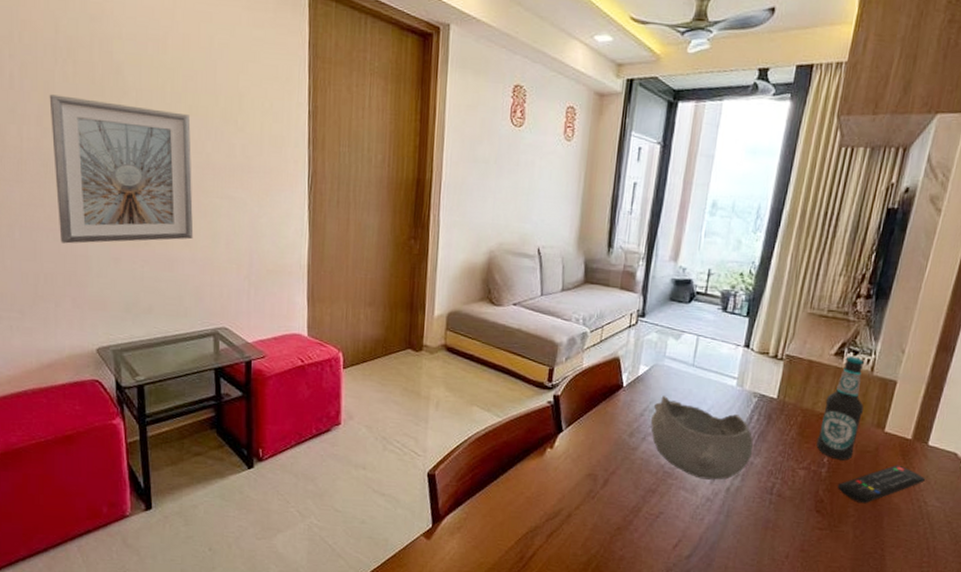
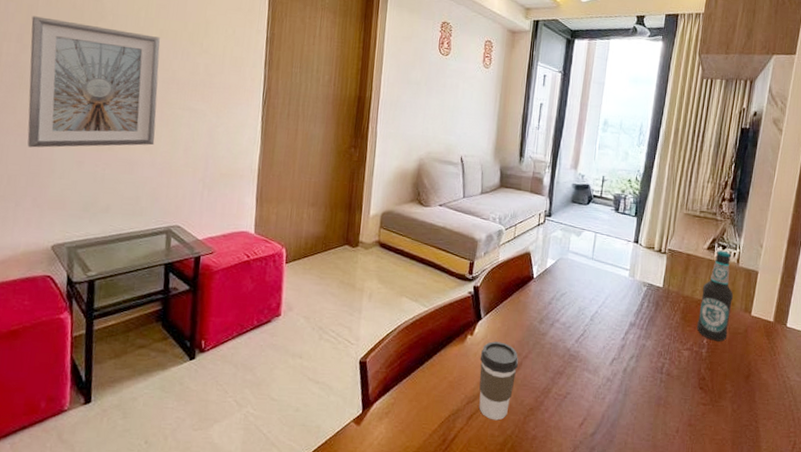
coffee cup: none [559,455,605,539] -> present [479,341,519,421]
bowl: present [650,396,754,480] -> none [557,286,645,362]
remote control: present [837,464,925,504] -> none [715,344,786,380]

